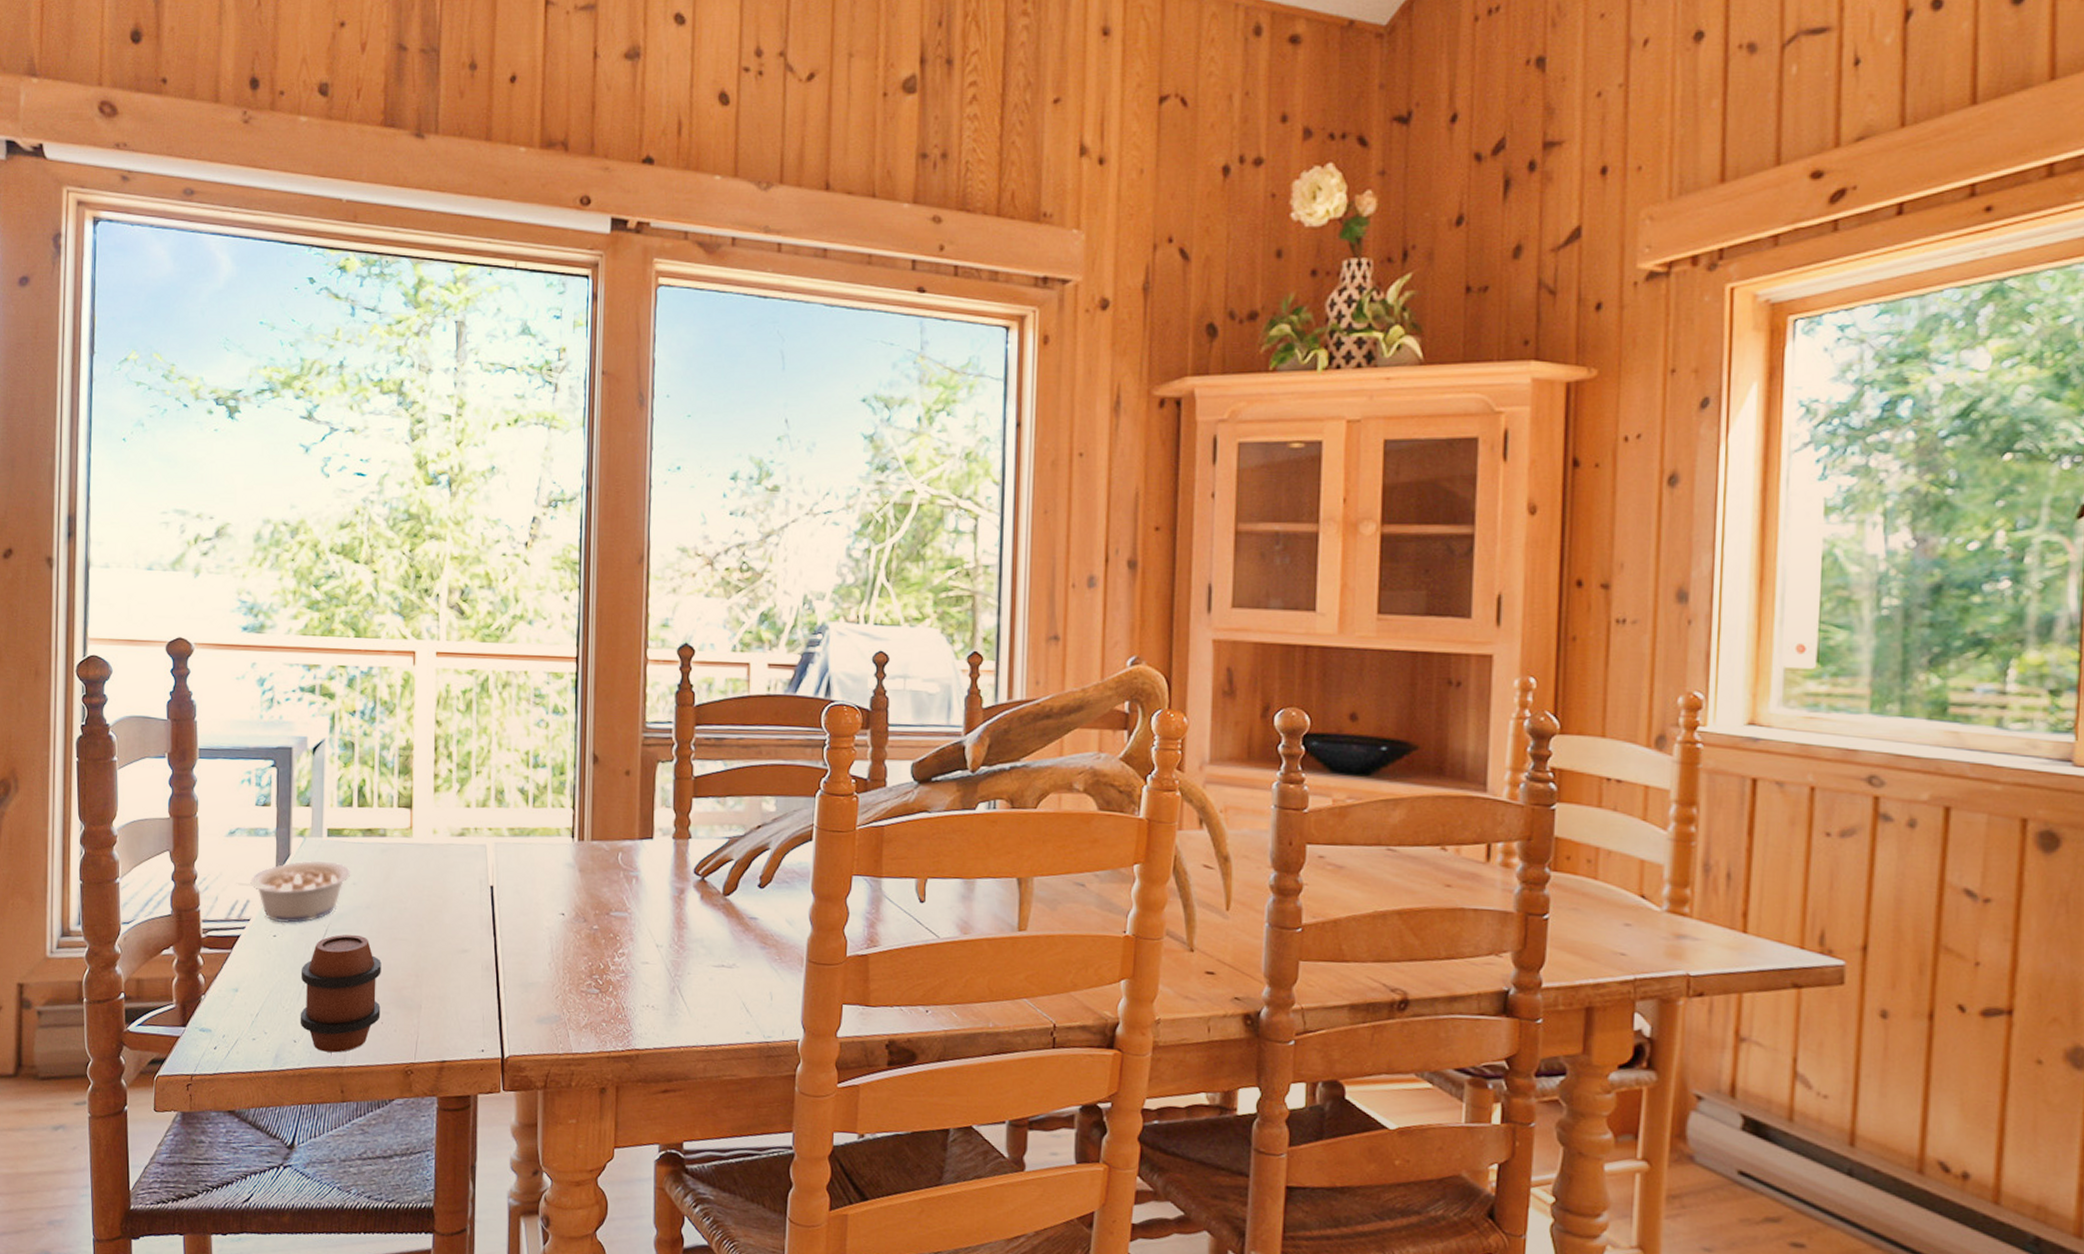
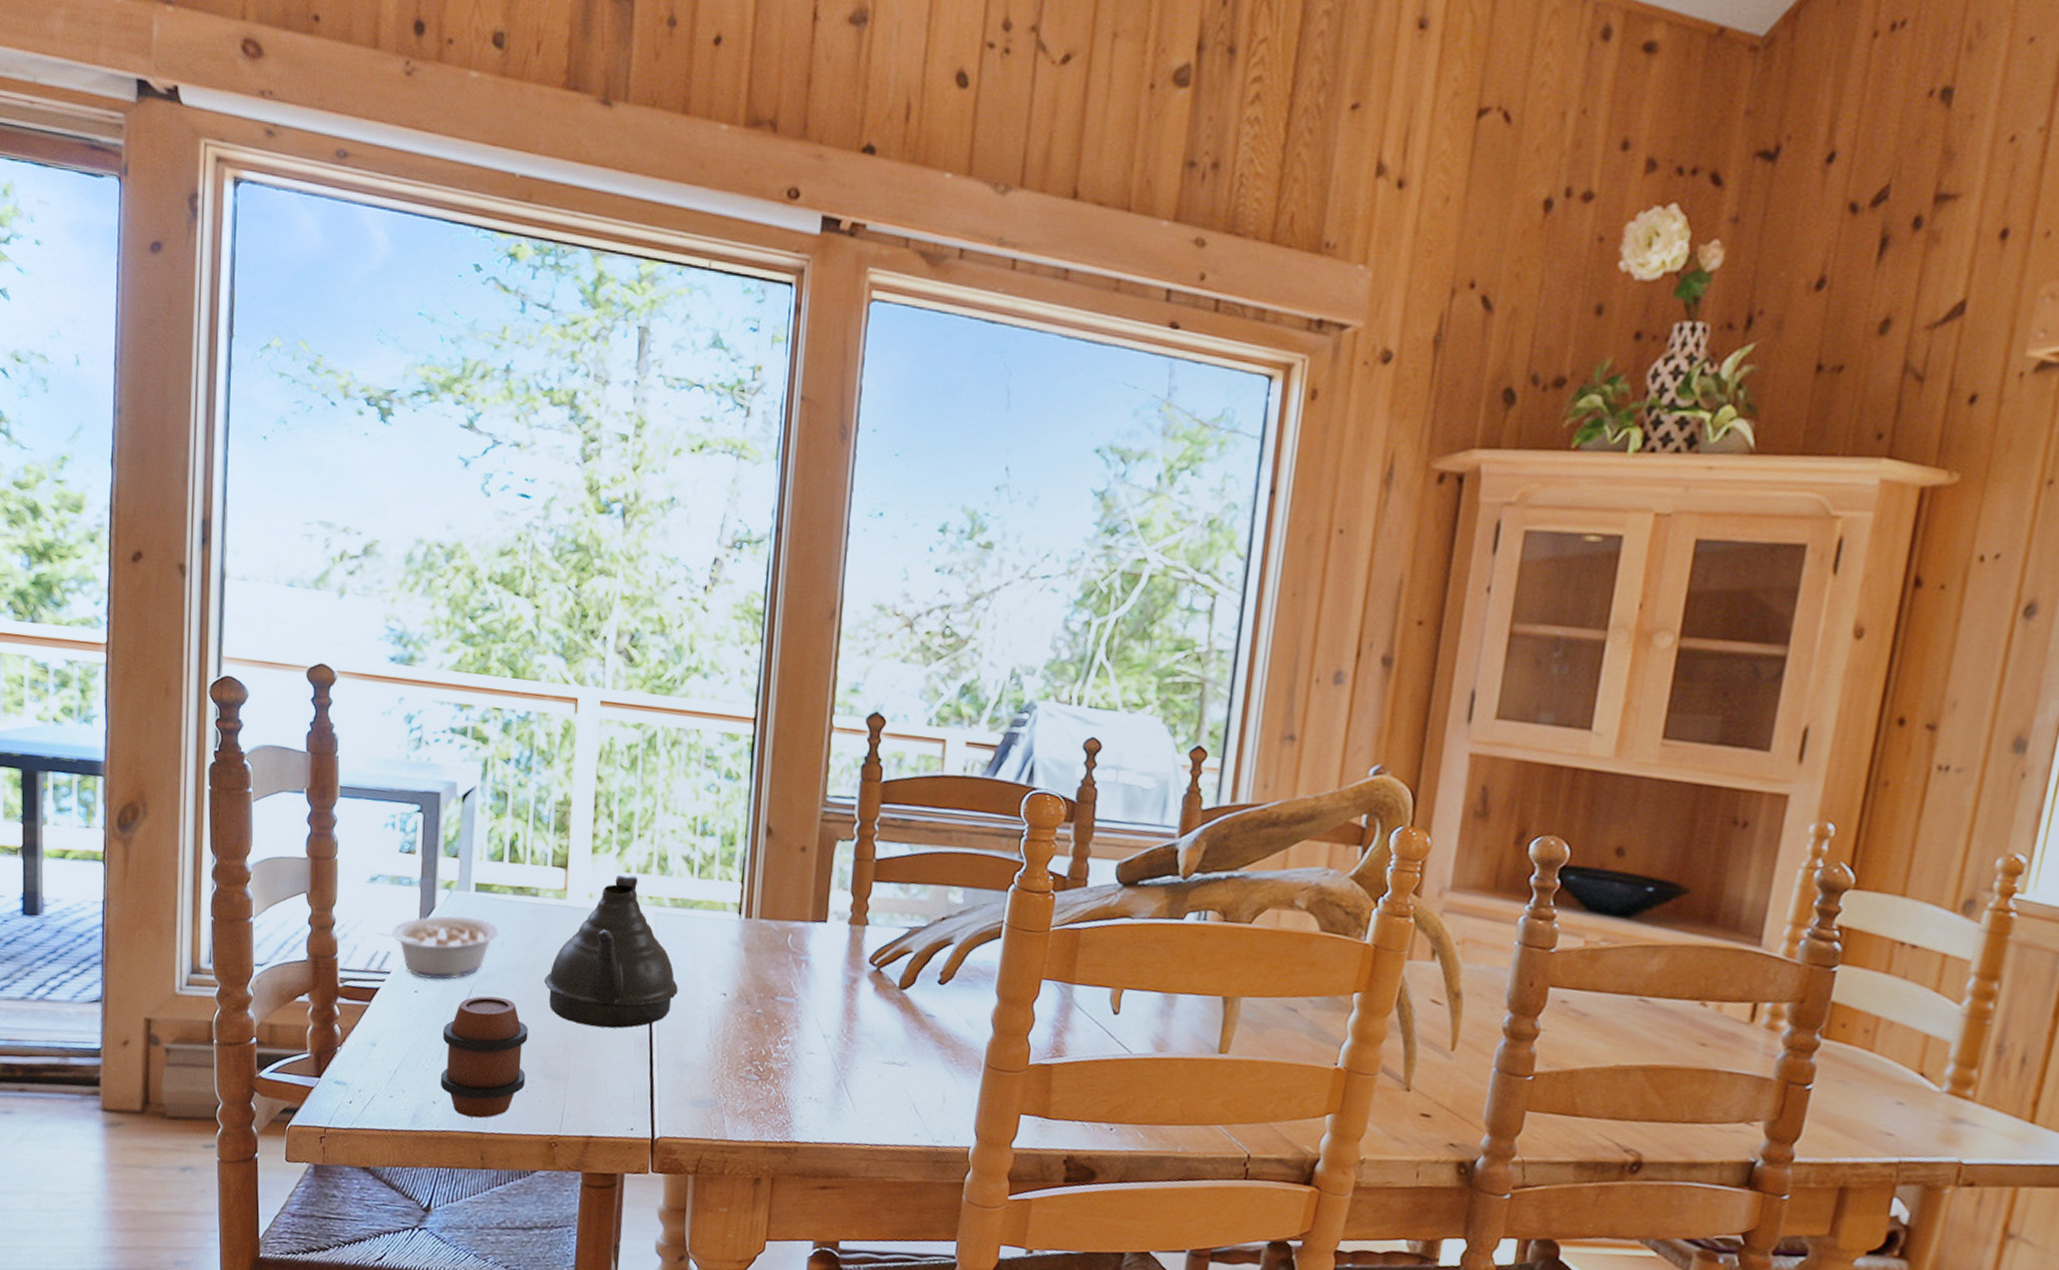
teapot: none [395,809,519,956] -> present [544,874,678,1029]

